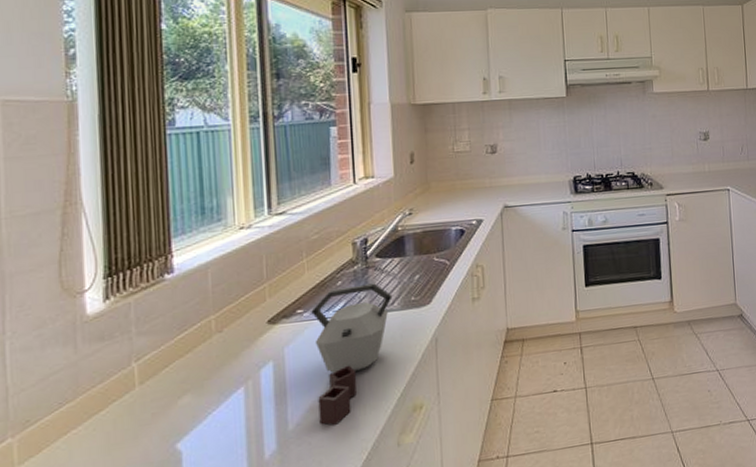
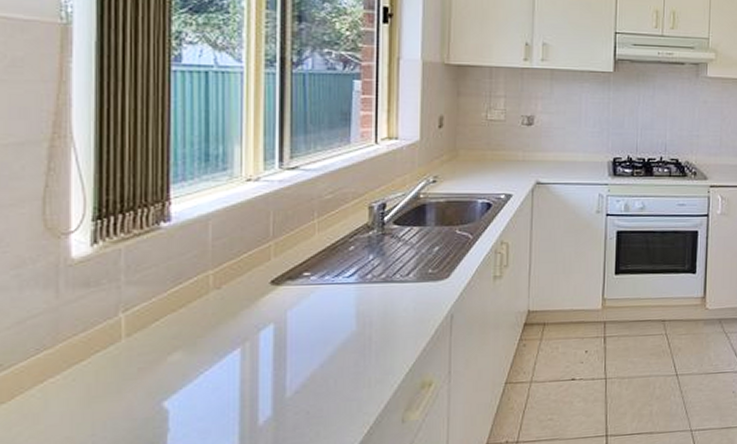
kettle: present [311,283,393,426] -> none [319,251,408,396]

